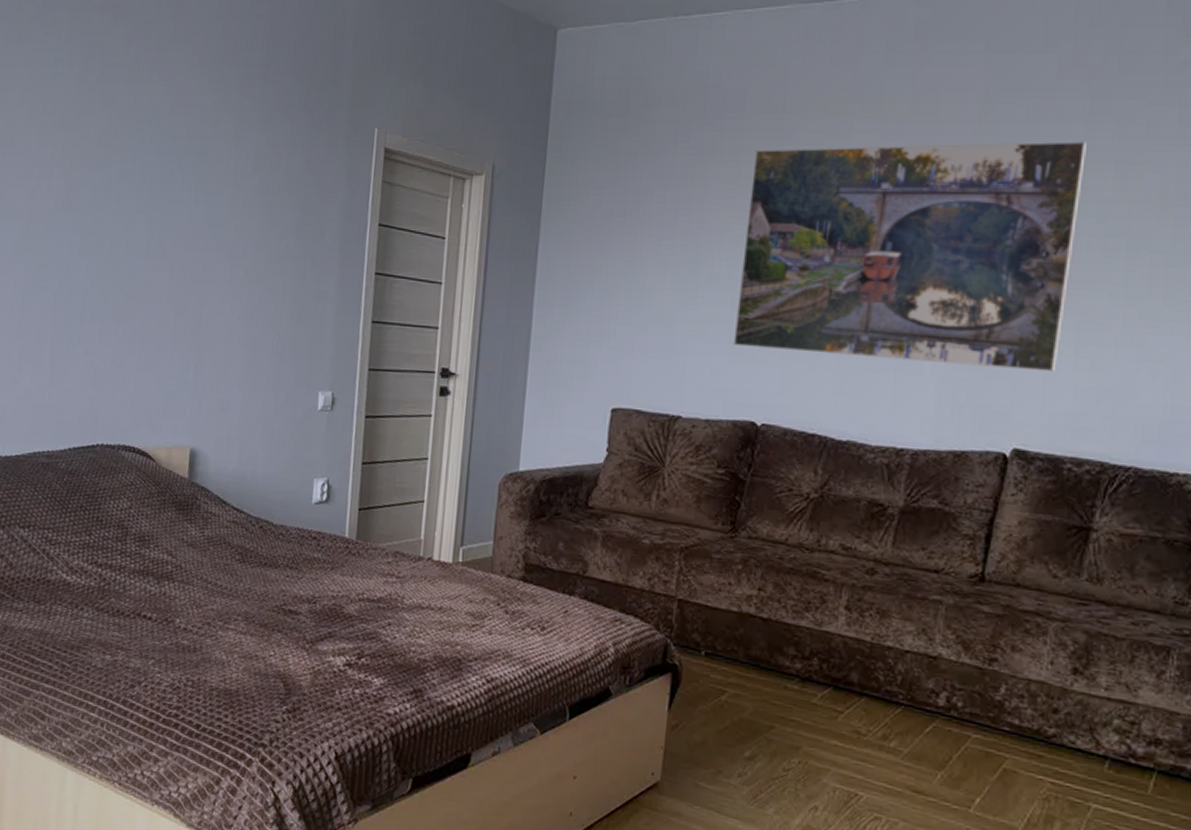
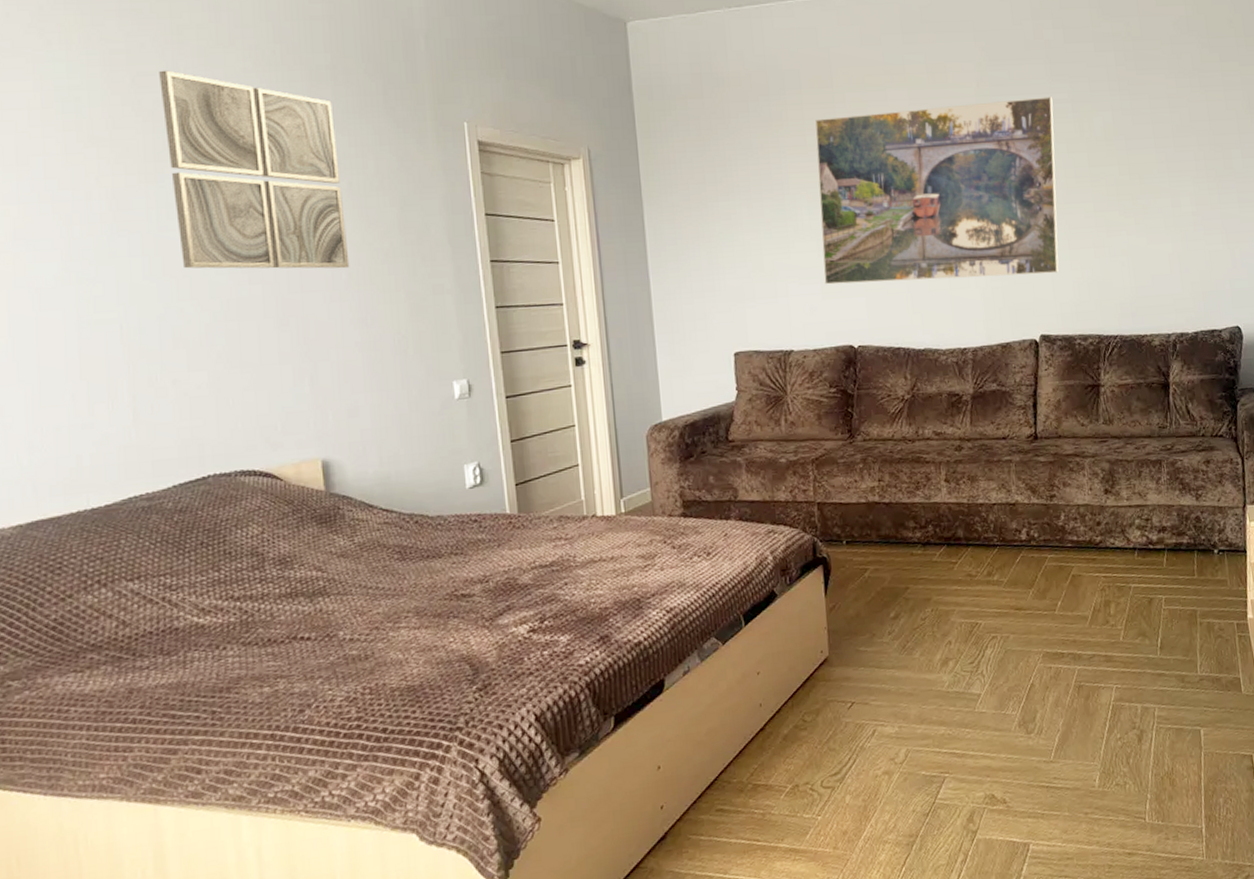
wall art: none [111,63,259,265] -> present [159,70,350,269]

